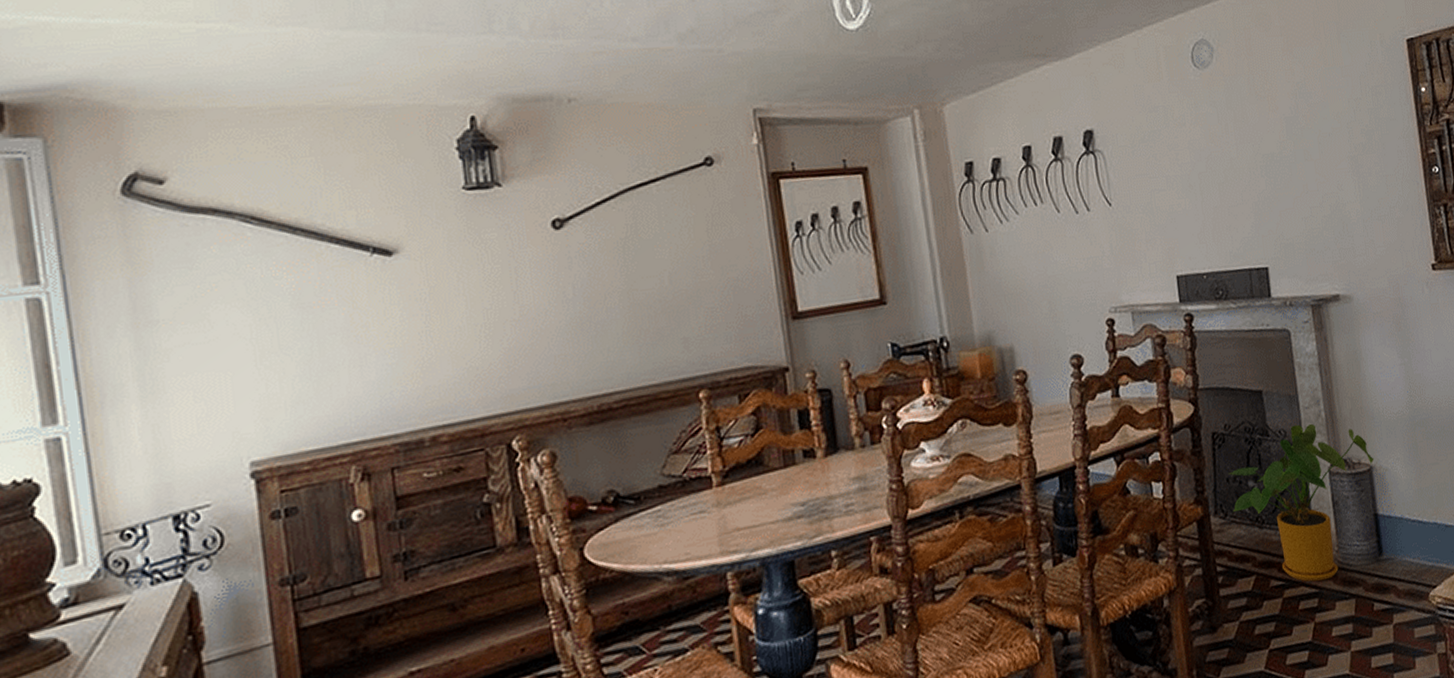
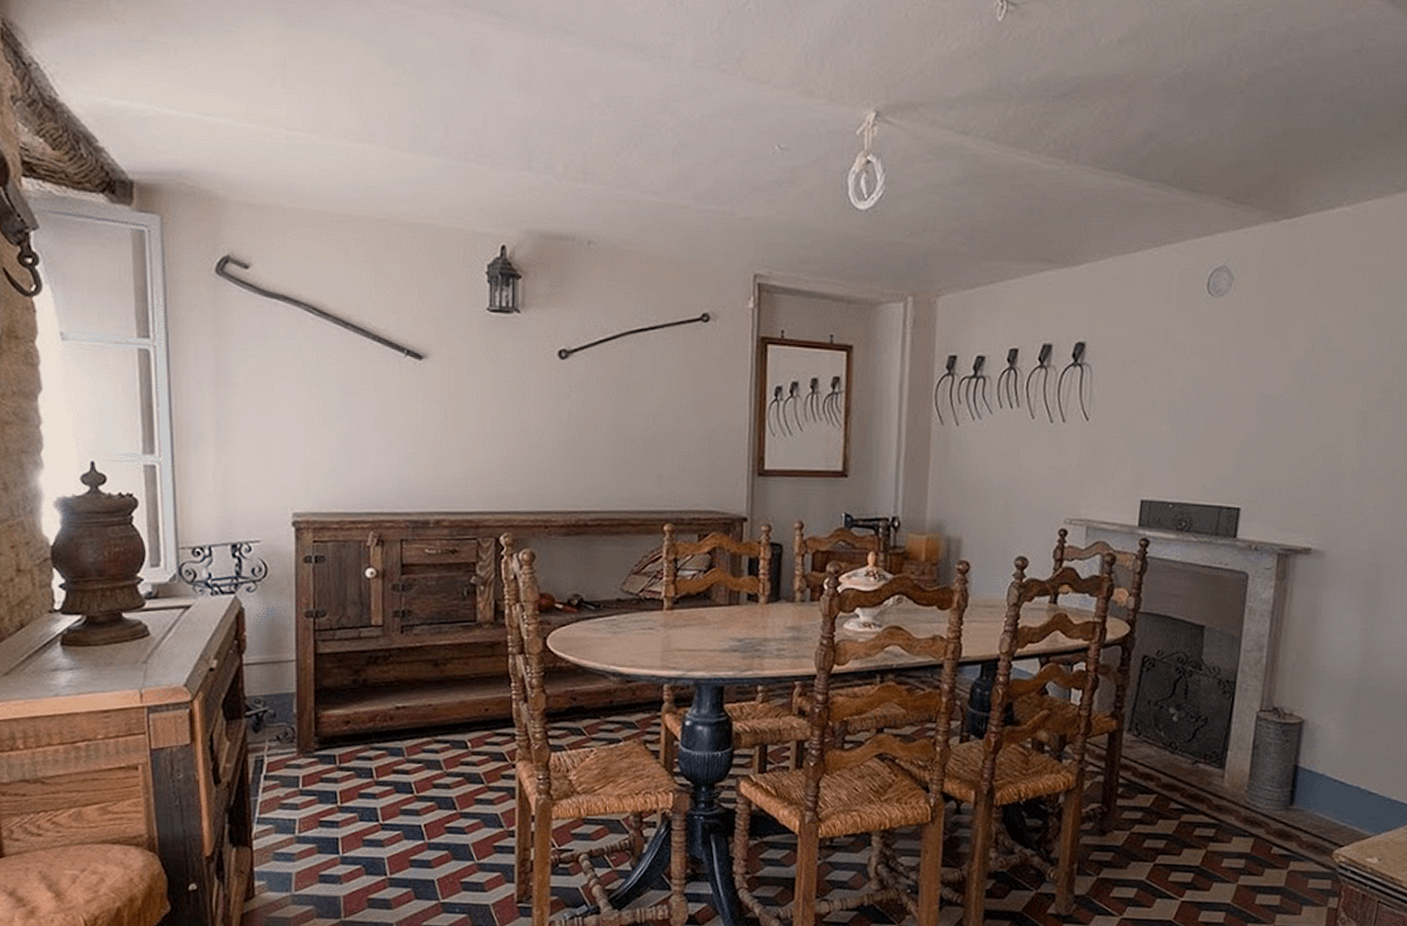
house plant: present [1228,423,1374,582] -> none [1147,665,1309,815]

